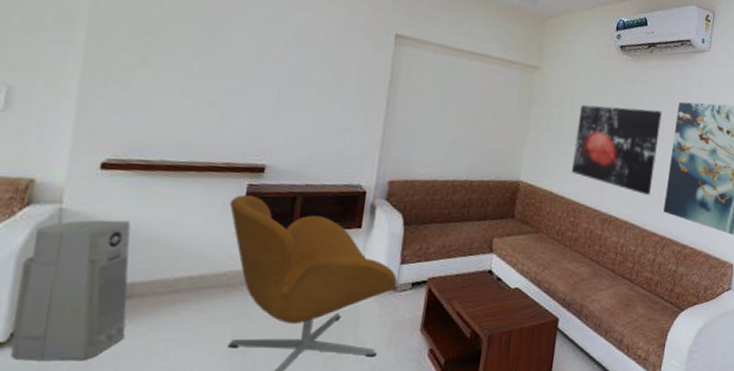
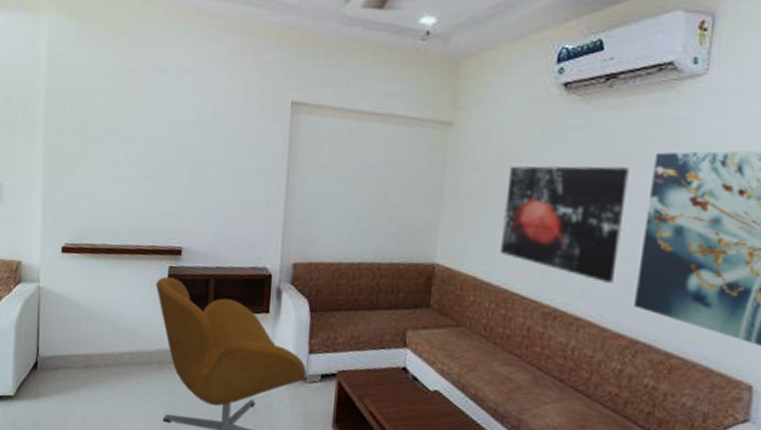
air purifier: present [11,220,131,361] -> none [17,297,89,419]

